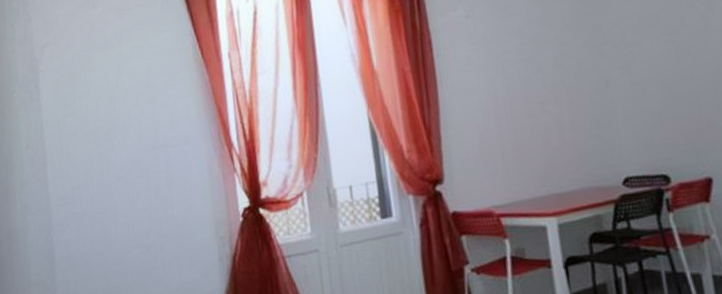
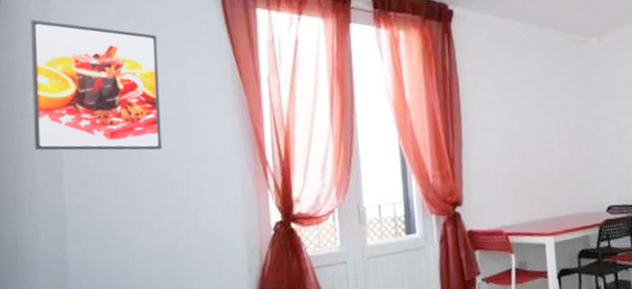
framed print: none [14,15,133,143] -> present [31,20,163,151]

